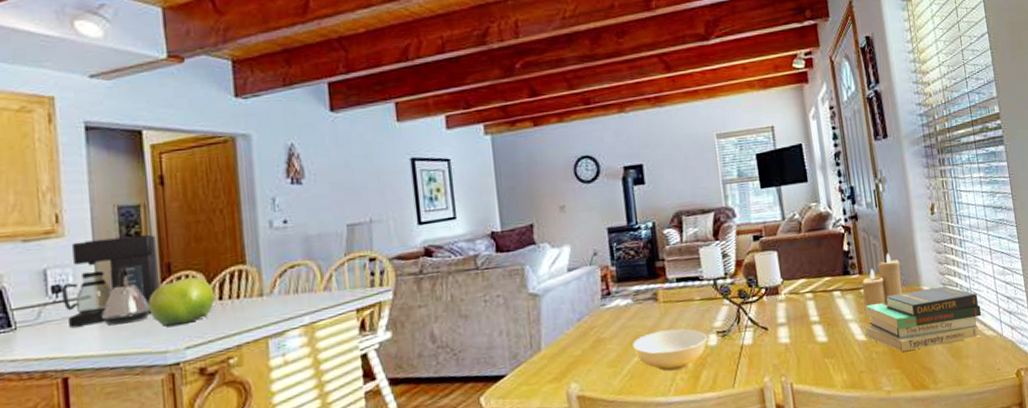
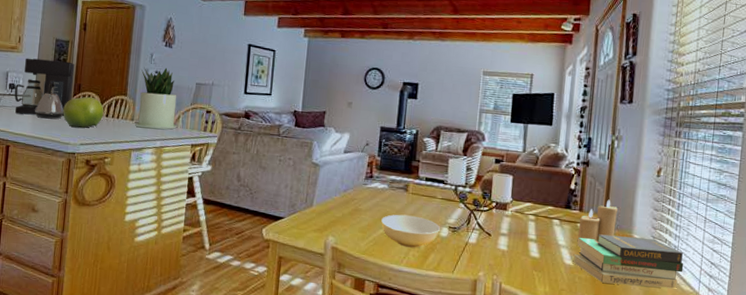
planter: none [260,213,331,304] -> present [133,67,178,130]

